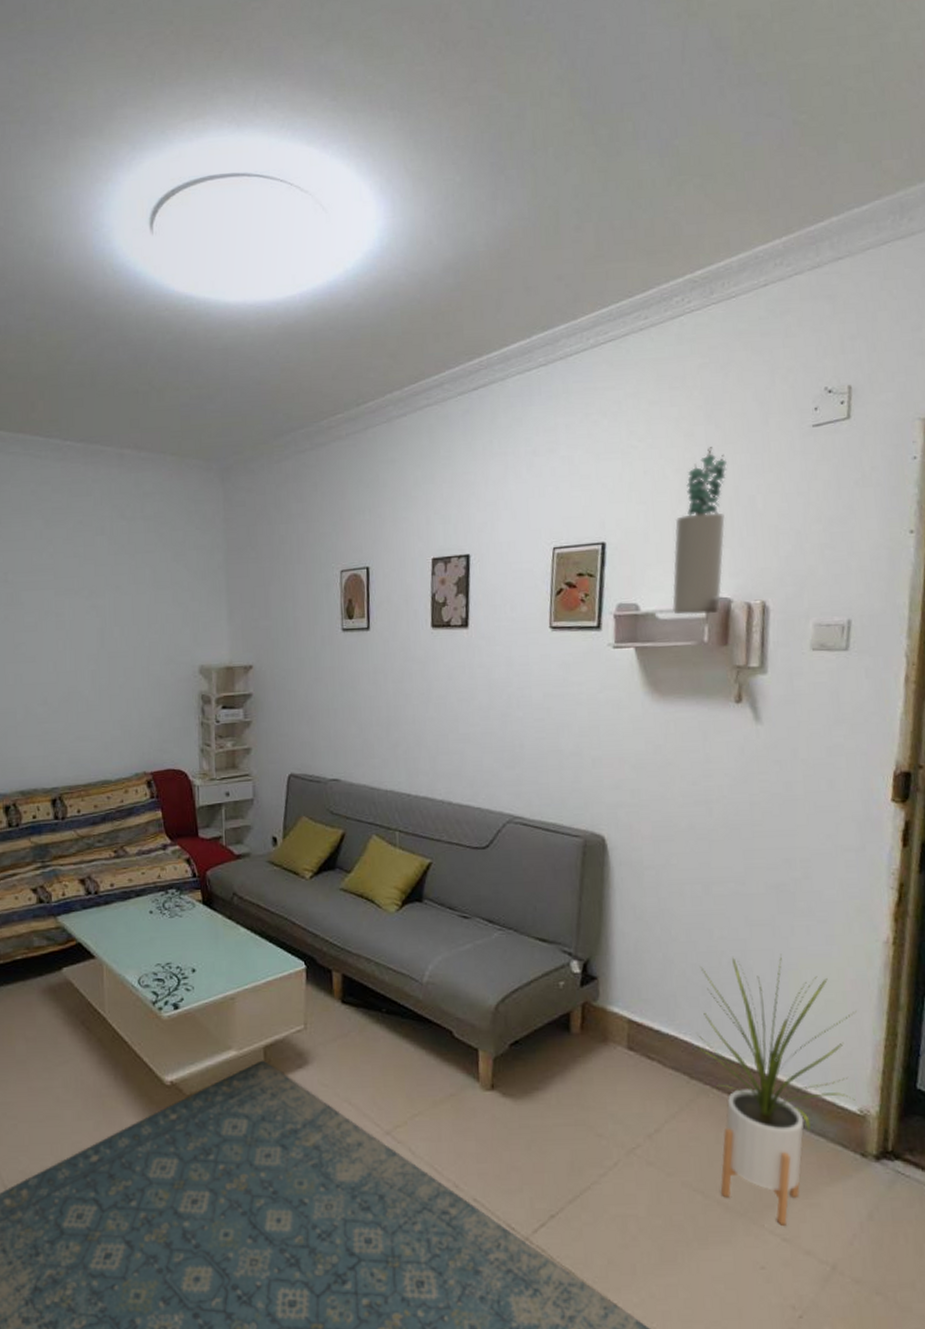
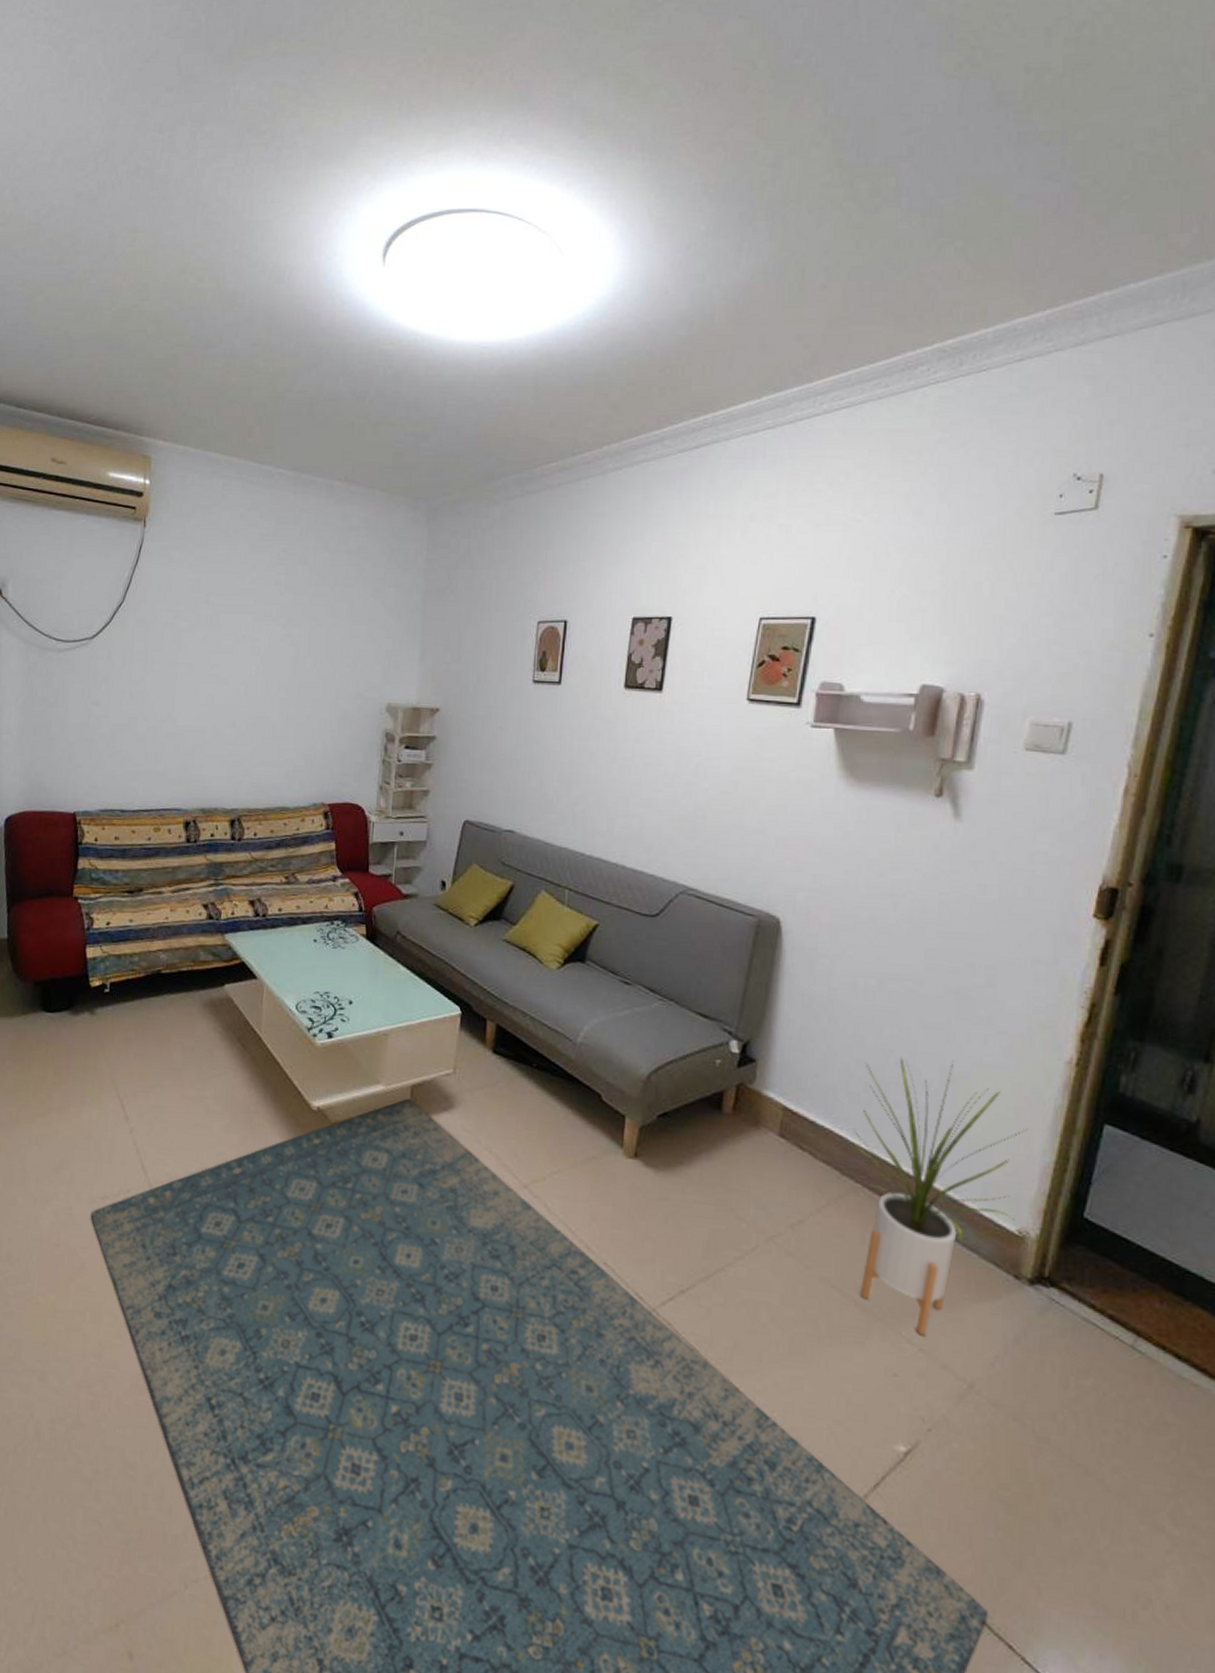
vase: present [671,447,728,615] -> none [878,527,957,701]

